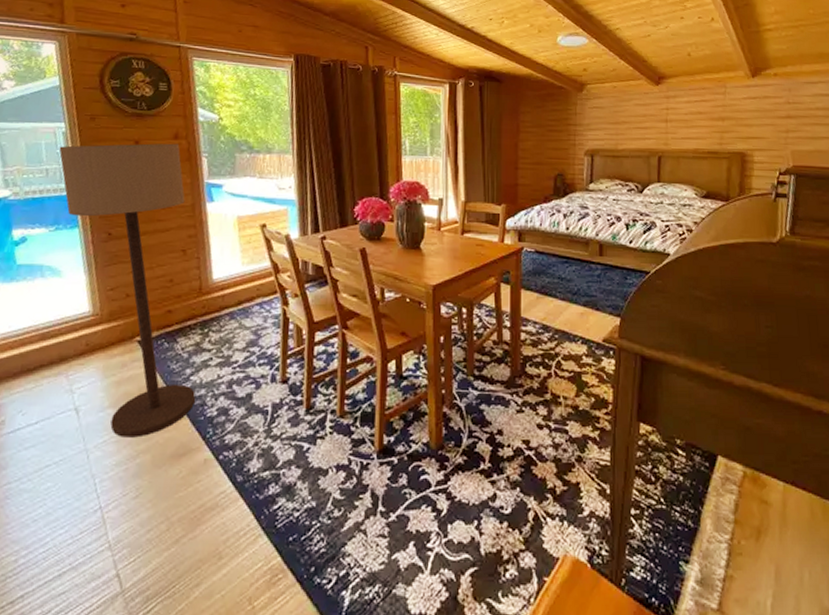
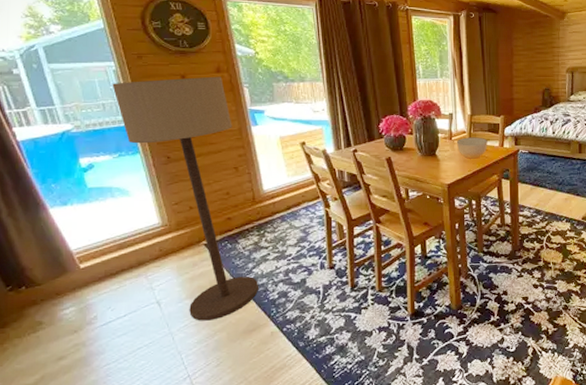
bowl: none [446,228,484,256] -> present [456,137,488,159]

